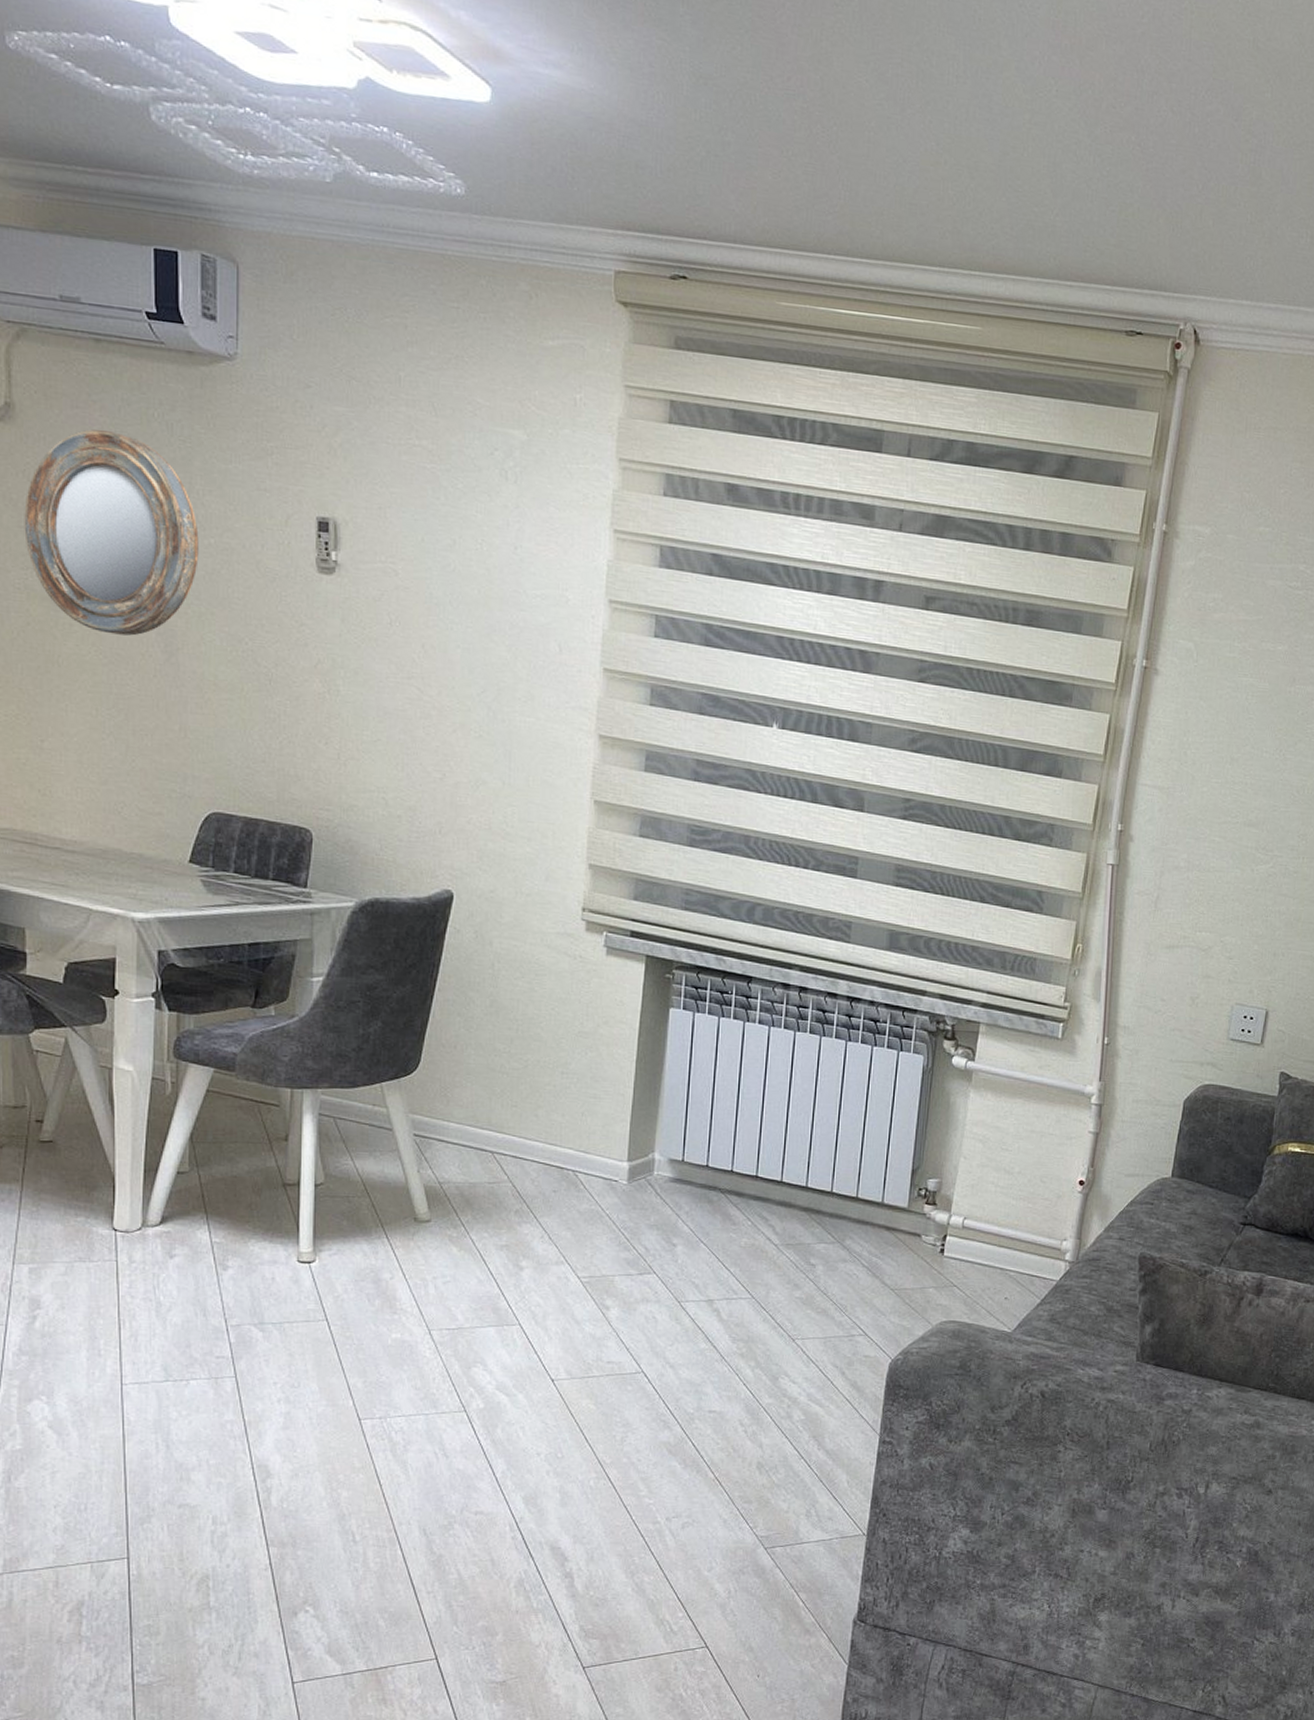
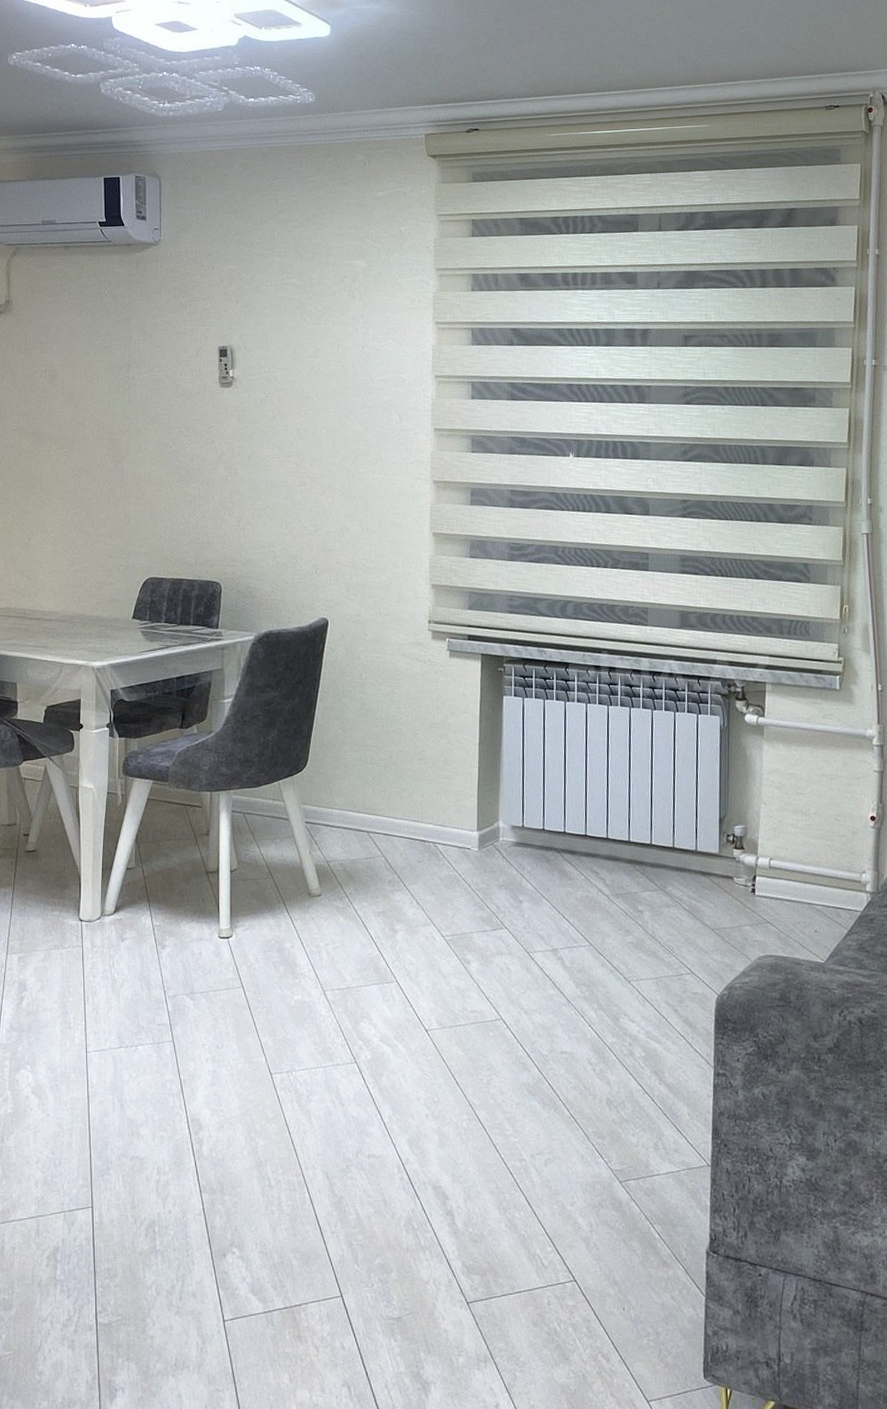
home mirror: present [24,429,199,636] -> none [18,309,136,454]

